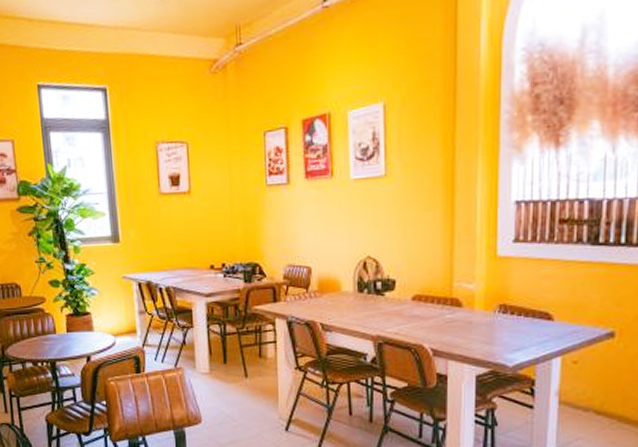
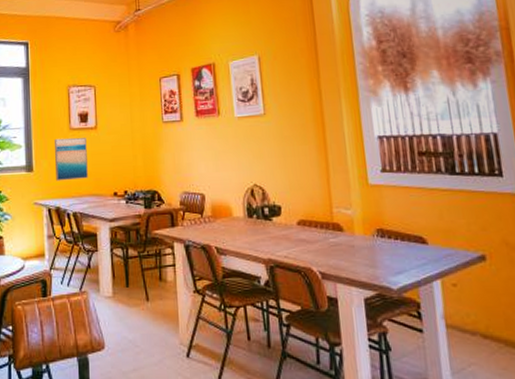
wall art: none [141,204,181,253] -> present [54,138,88,181]

